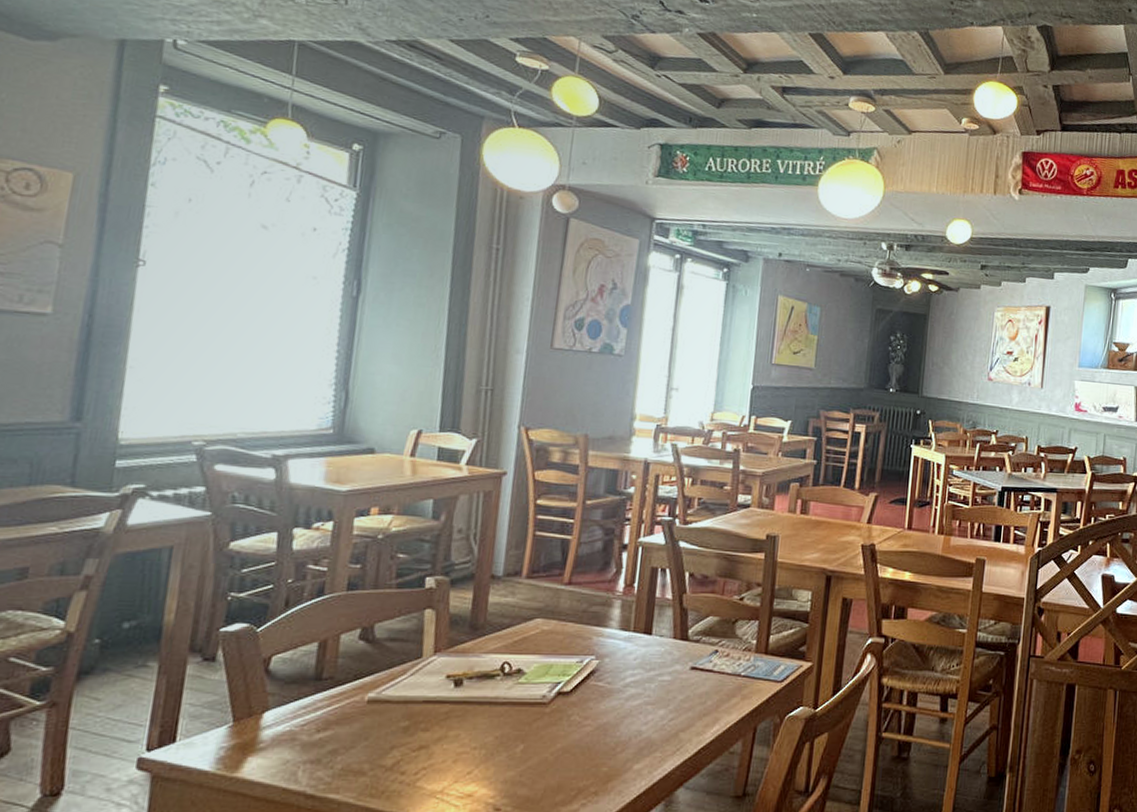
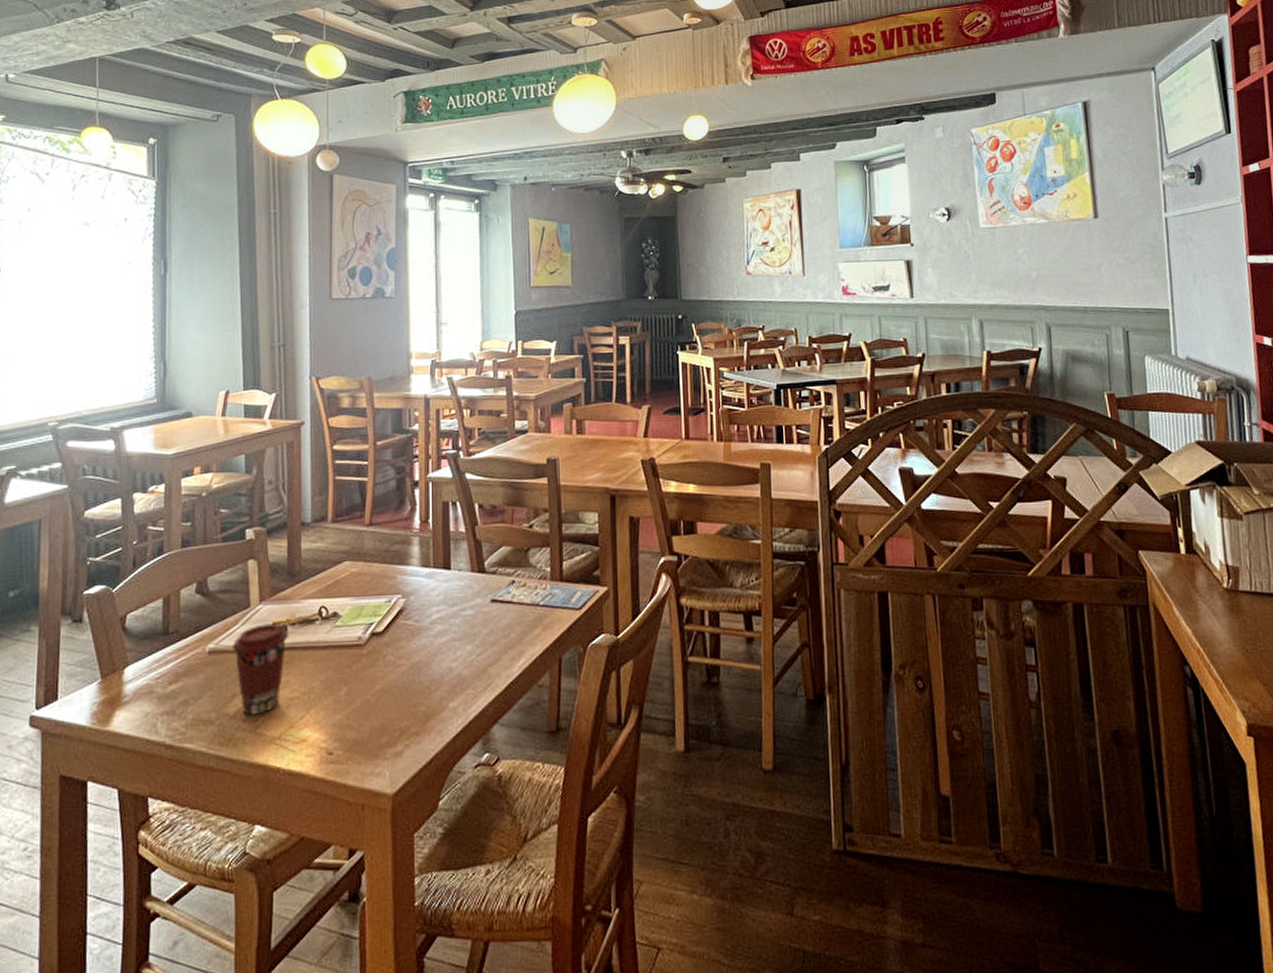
coffee cup: none [397,676,465,768] -> present [233,623,290,715]

